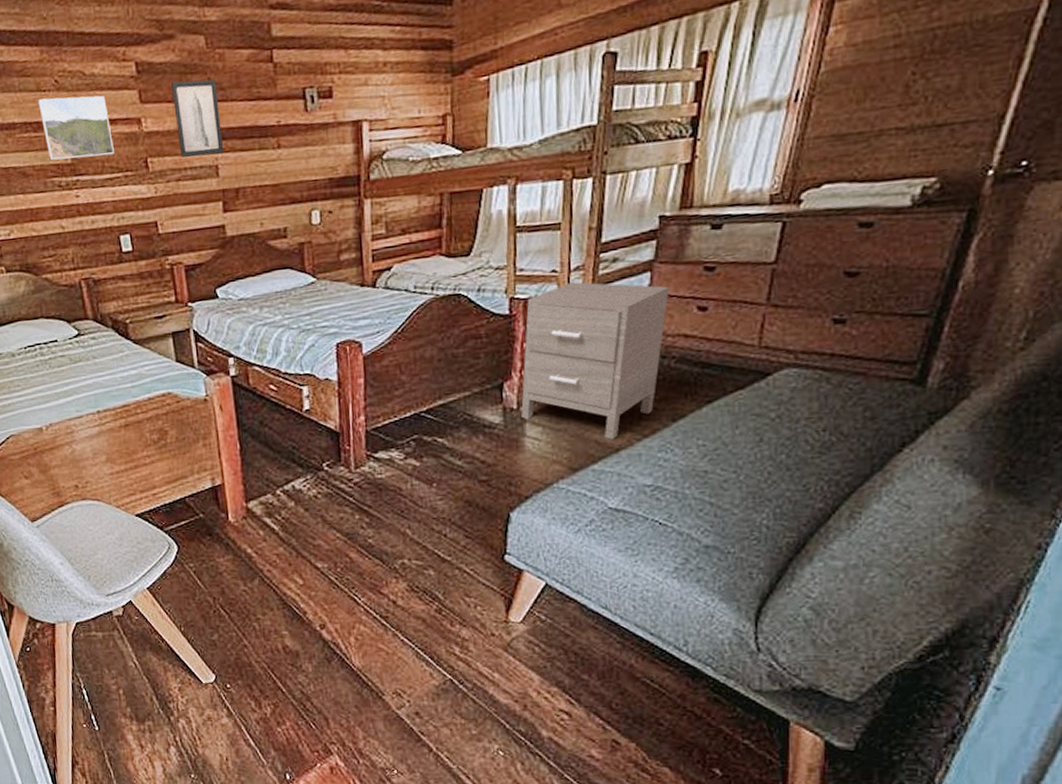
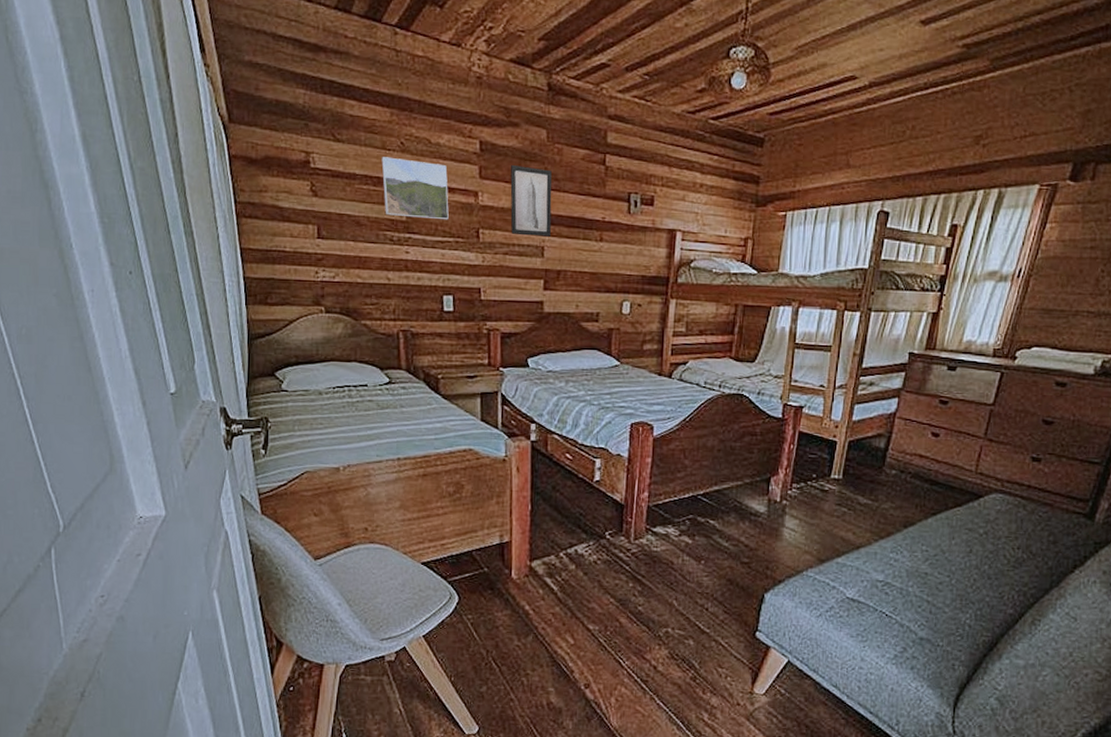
nightstand: present [521,282,670,440] -> none [783,398,912,538]

